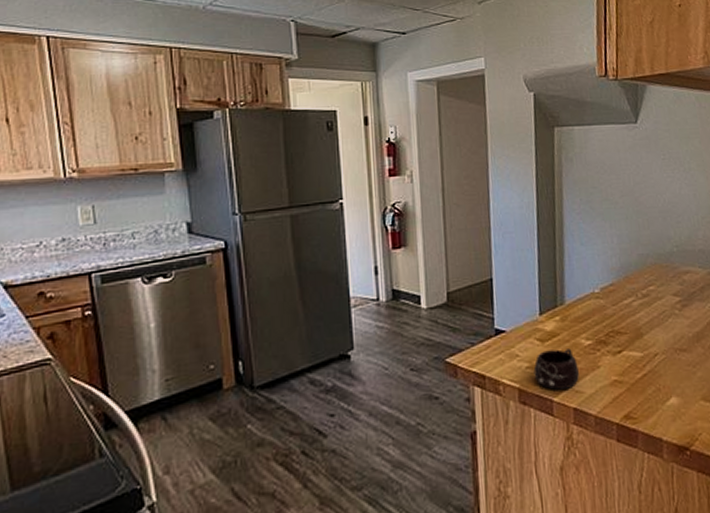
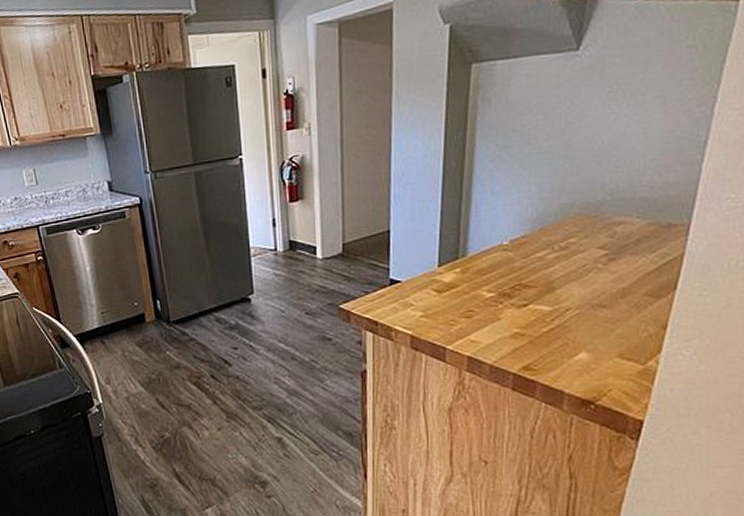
mug: present [533,348,579,390] -> none [428,300,476,338]

